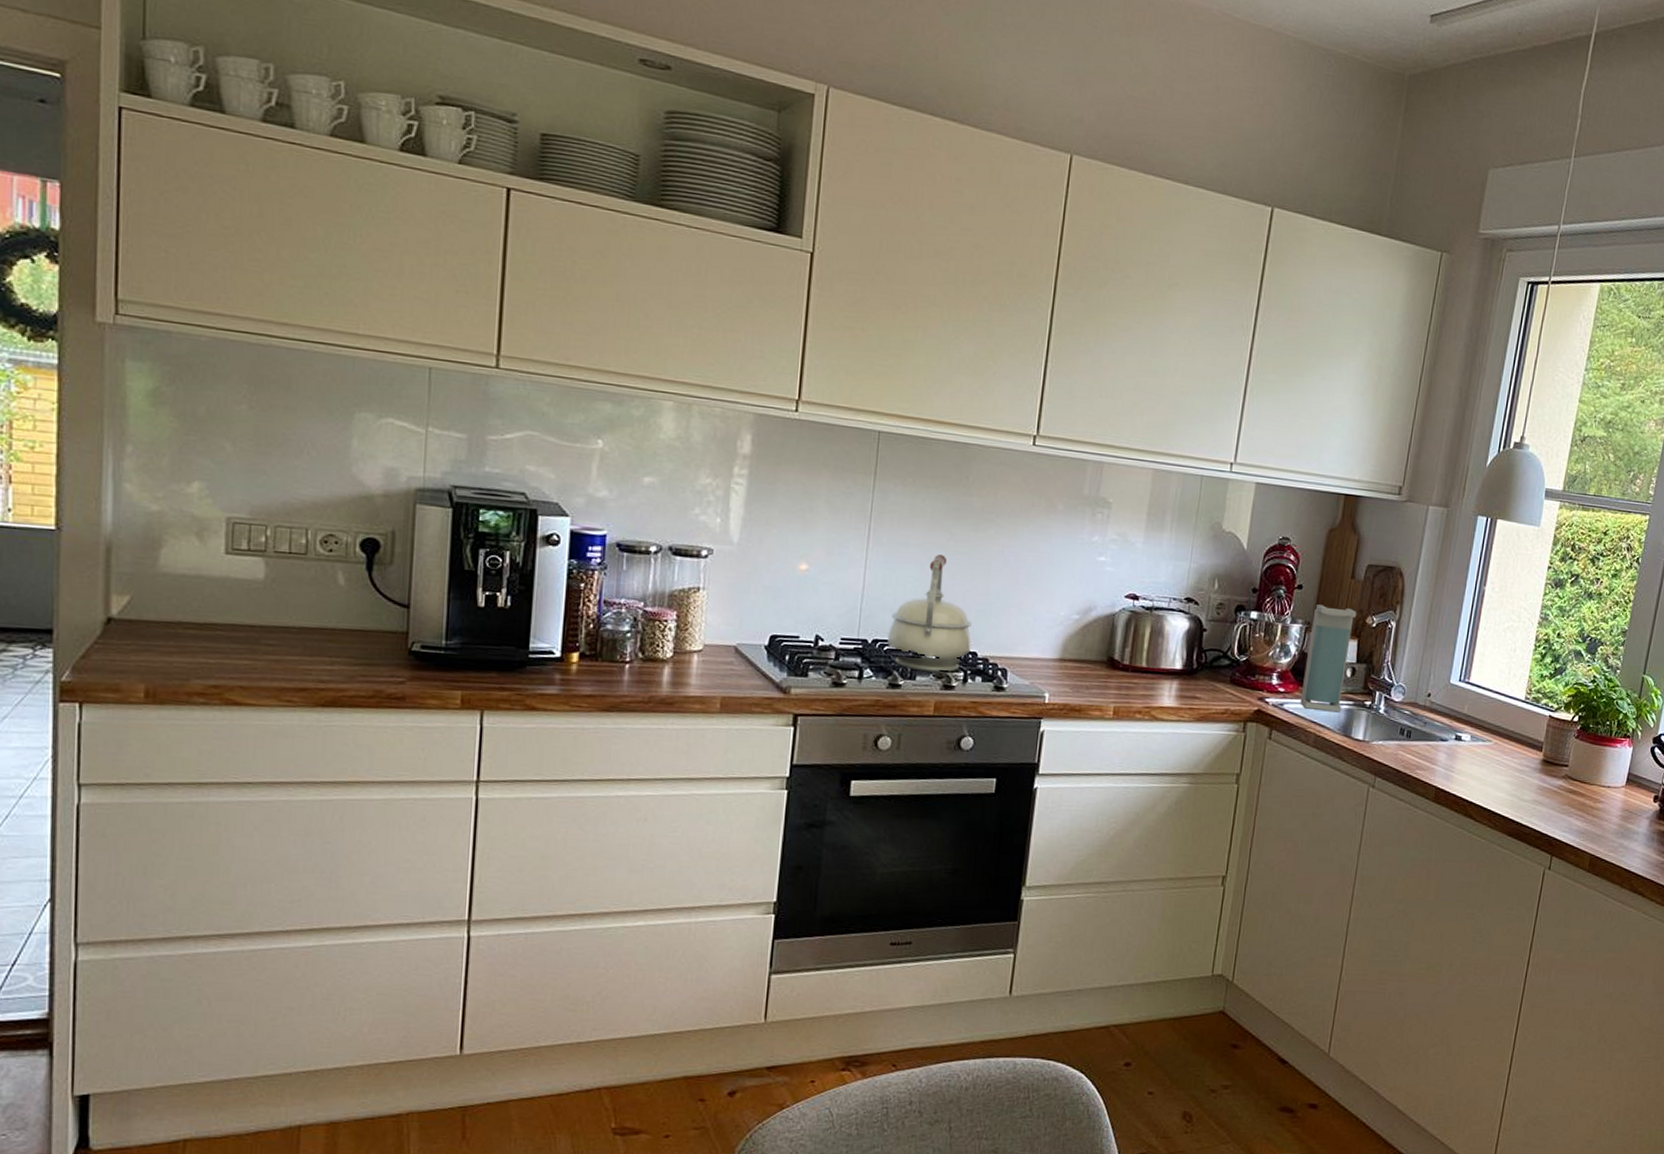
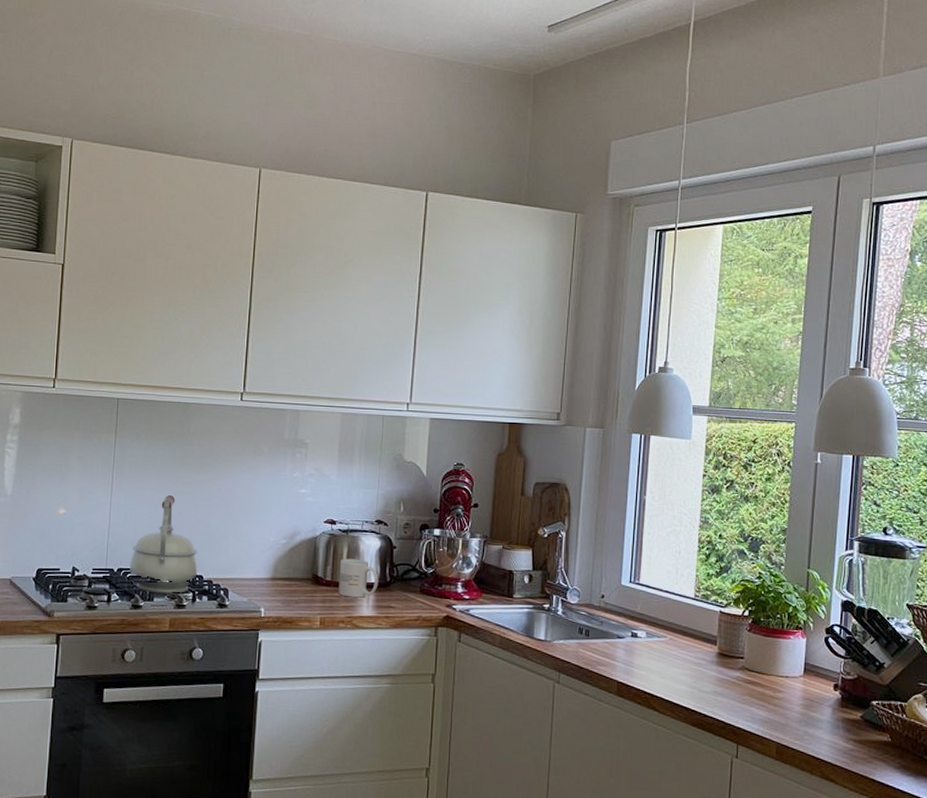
mug: none [1137,640,1184,686] -> present [338,558,379,598]
soap dispenser: present [1300,604,1357,713] -> none [484,520,529,616]

